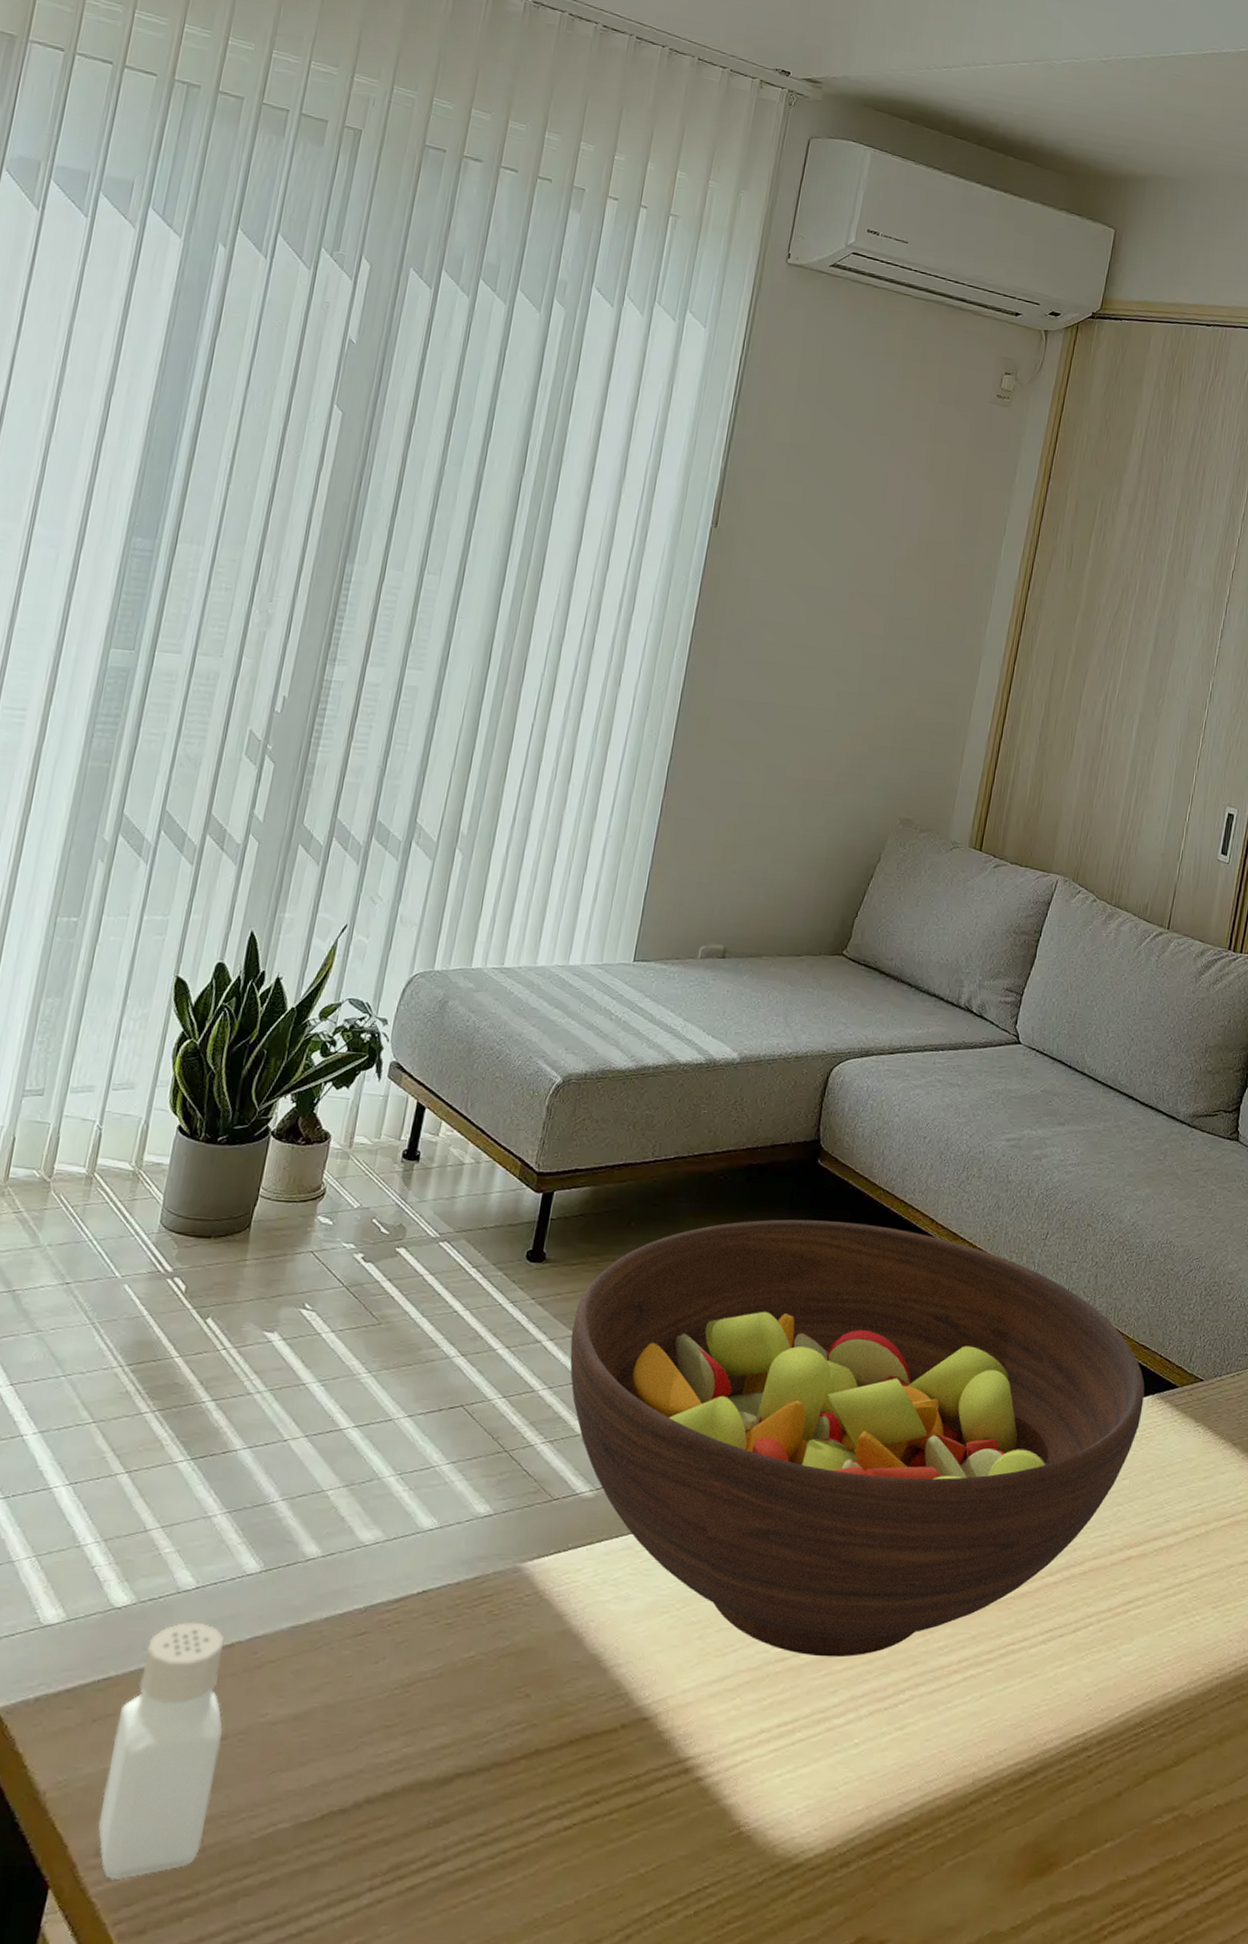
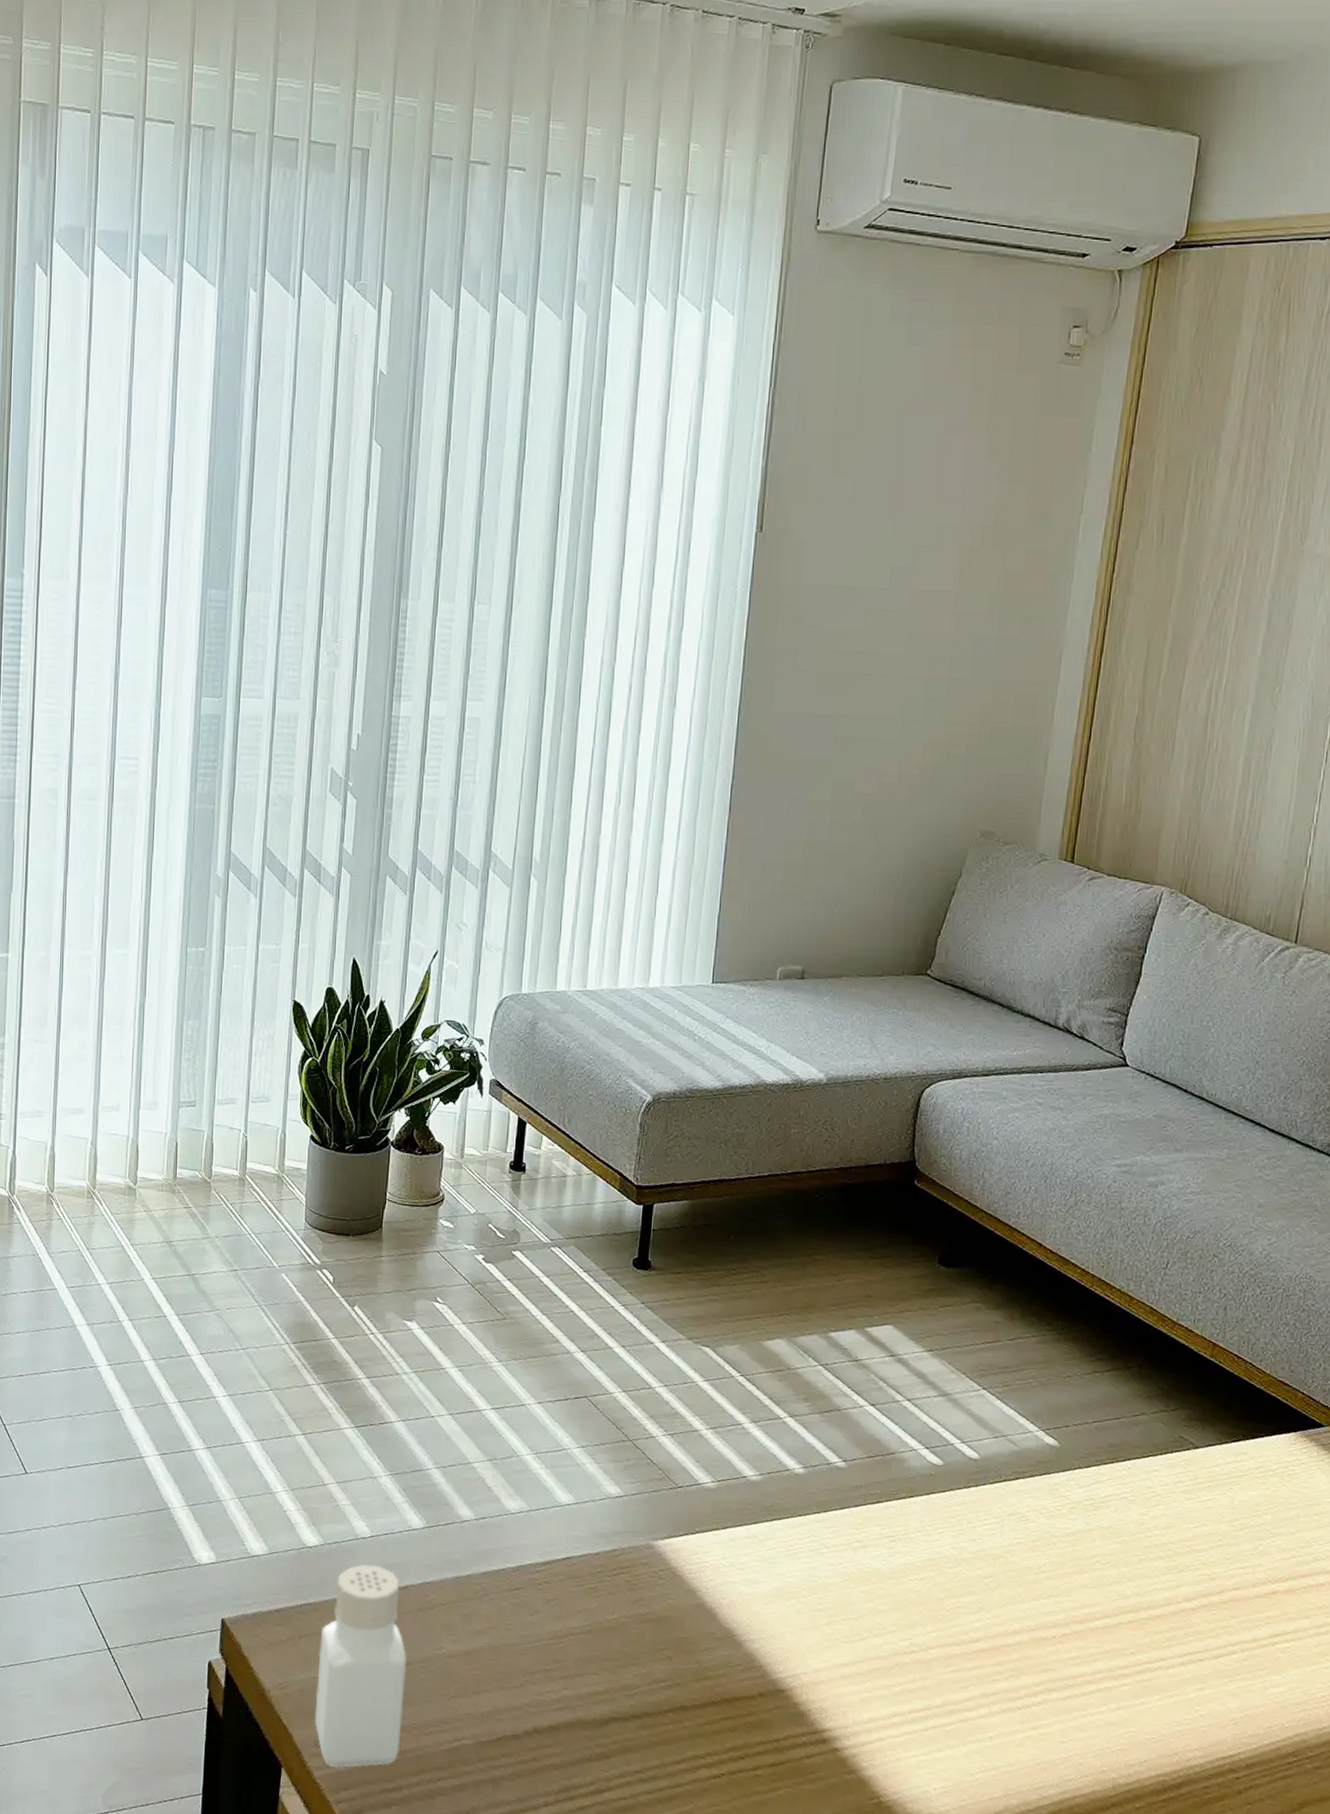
fruit bowl: present [570,1219,1145,1658] -> none [681,1238,1286,1657]

